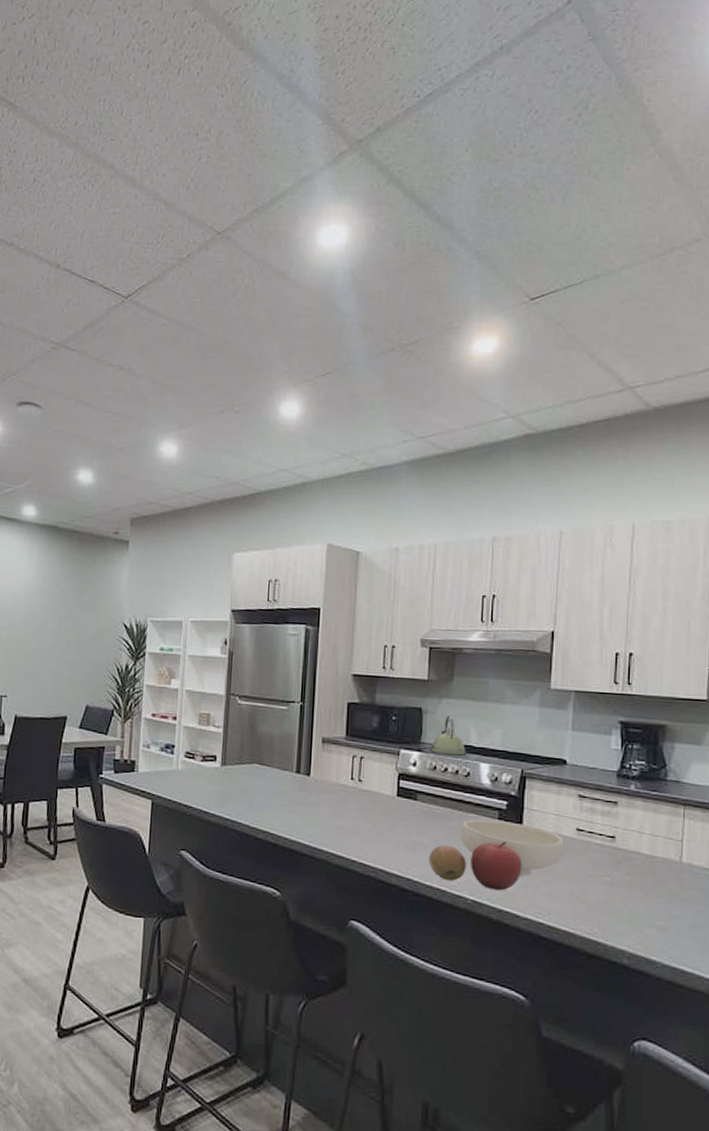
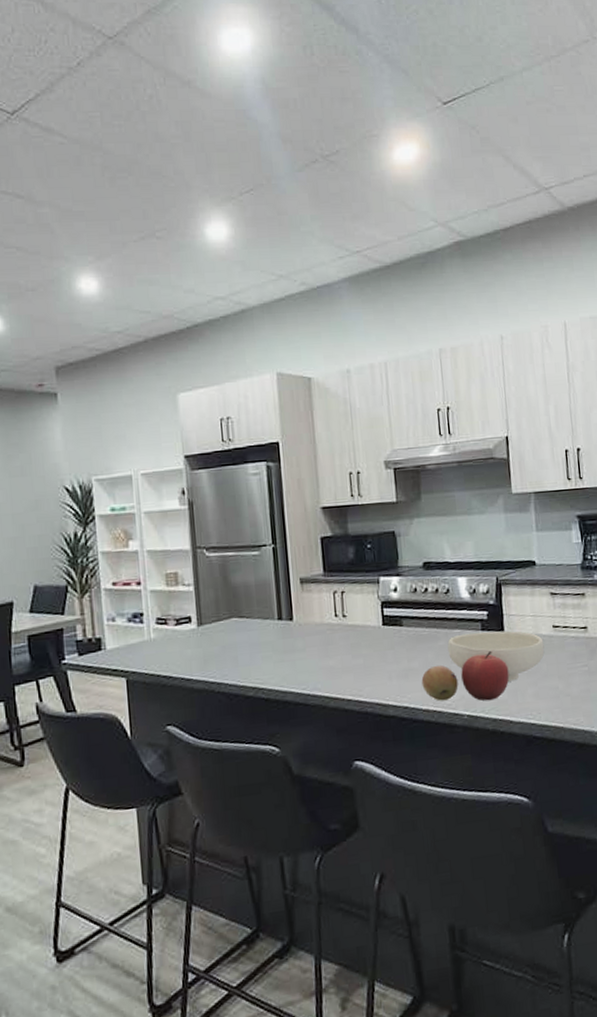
kettle: present [431,715,466,756] -> none [409,535,443,576]

